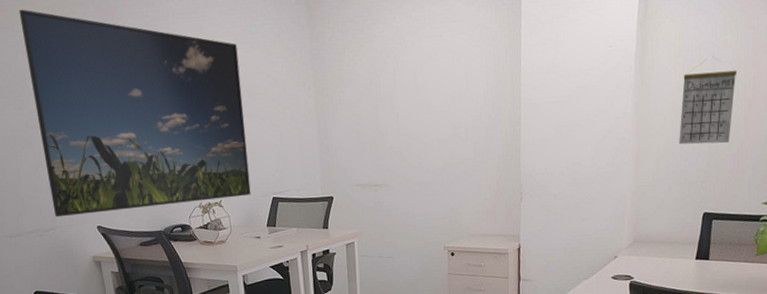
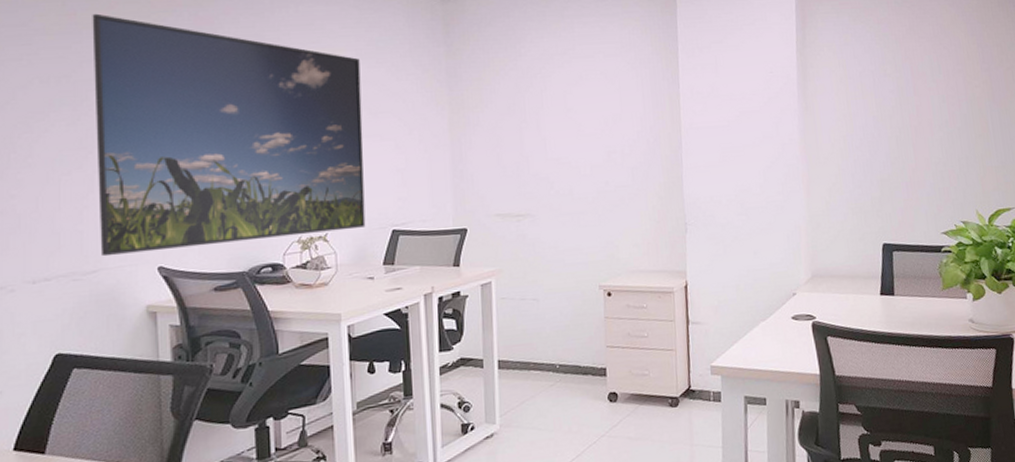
calendar: present [679,60,737,145] -> none [847,88,901,172]

